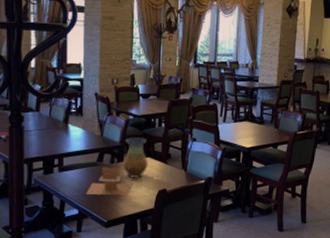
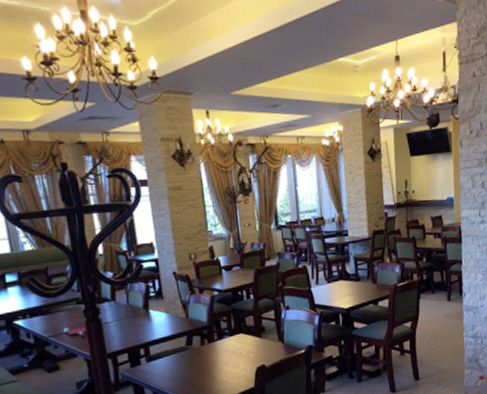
napkin holder: present [86,167,132,196] -> none [179,350,228,382]
vase: present [122,137,148,178] -> none [213,313,242,358]

